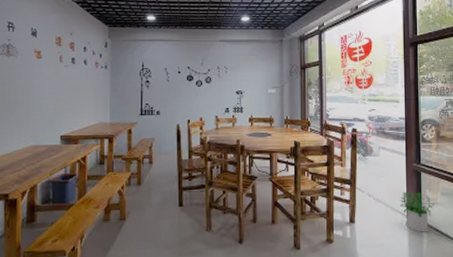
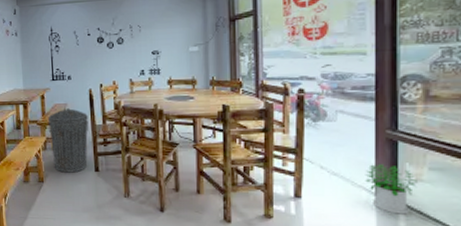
trash can: none [134,143,175,209] -> present [48,108,89,173]

